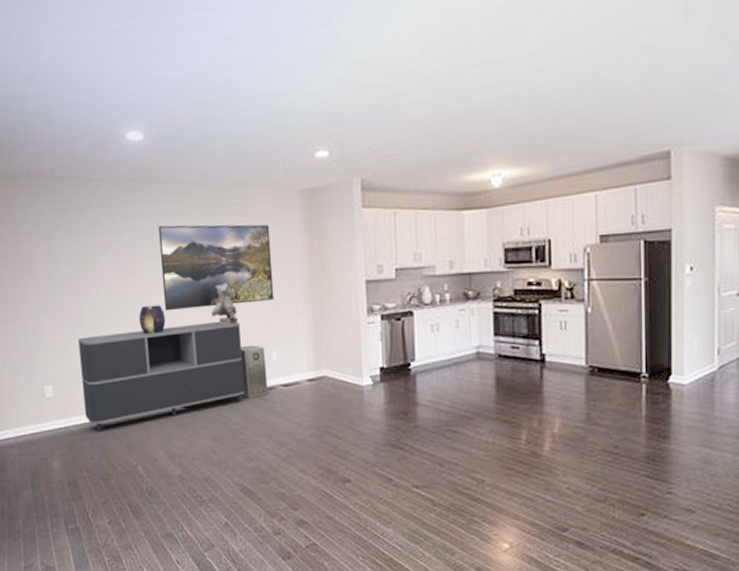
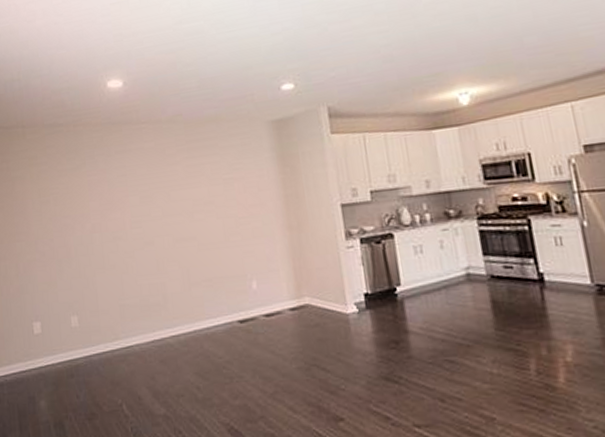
sideboard: present [78,321,244,432] -> none [65,251,226,368]
decorative urn: present [139,305,166,335] -> none [121,238,147,268]
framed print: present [158,224,275,311] -> none [137,156,251,244]
torso sculpture: present [212,283,238,325] -> none [190,214,216,256]
air purifier: present [240,345,268,398] -> none [219,274,251,330]

